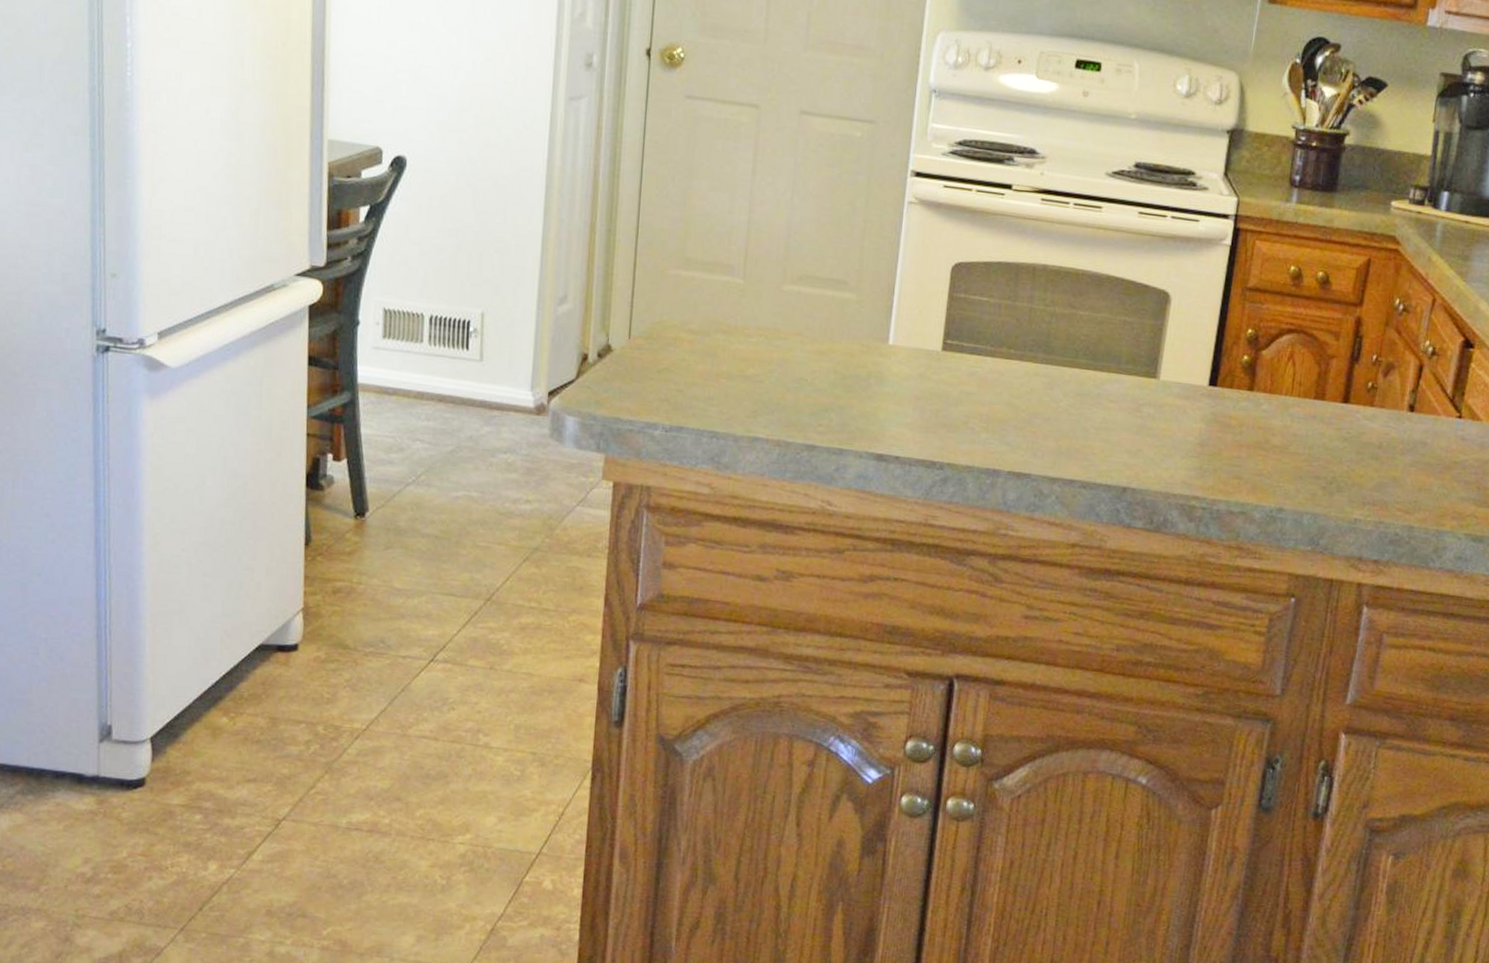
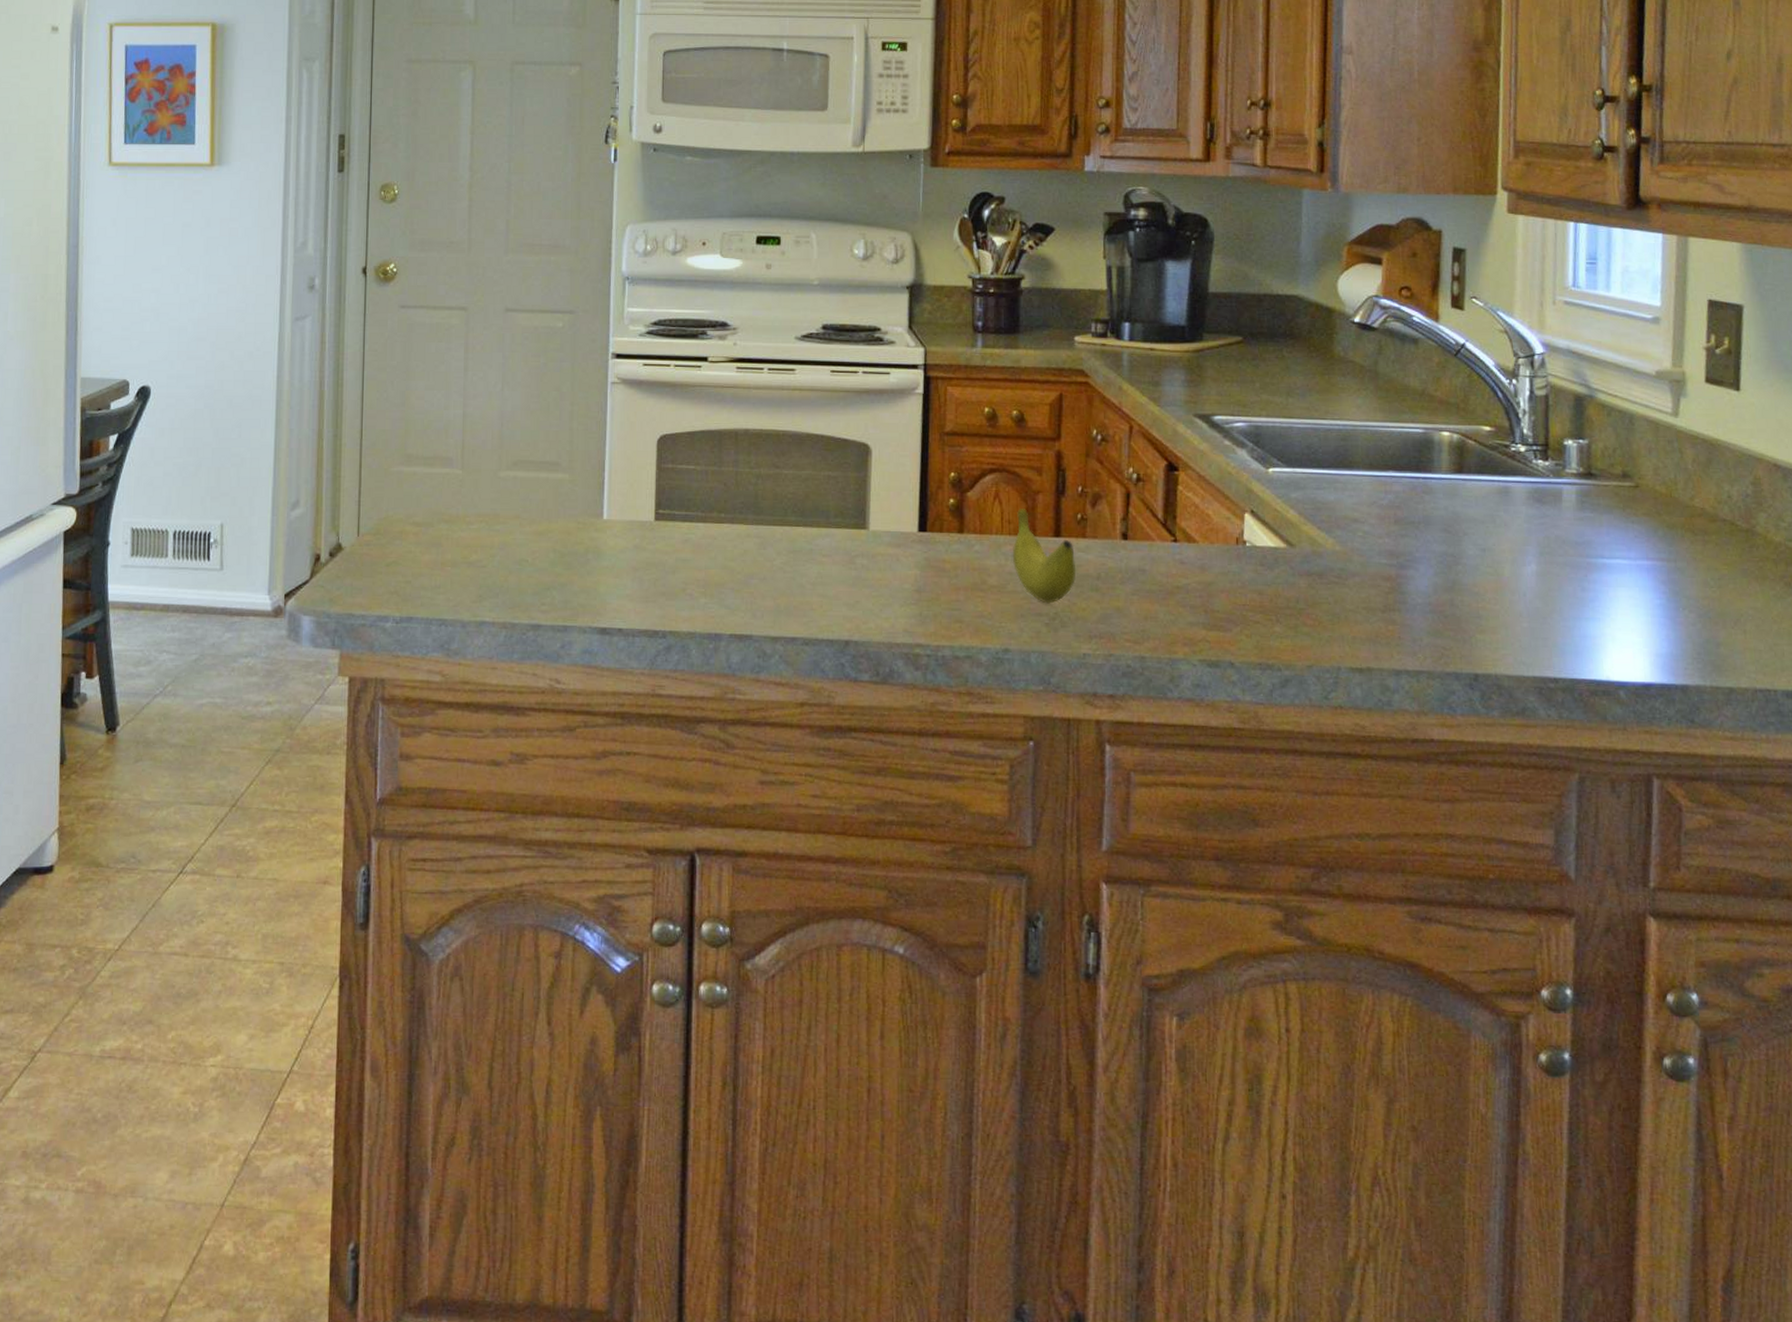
banana: none [1297,372,1361,468] -> present [1012,509,1076,604]

